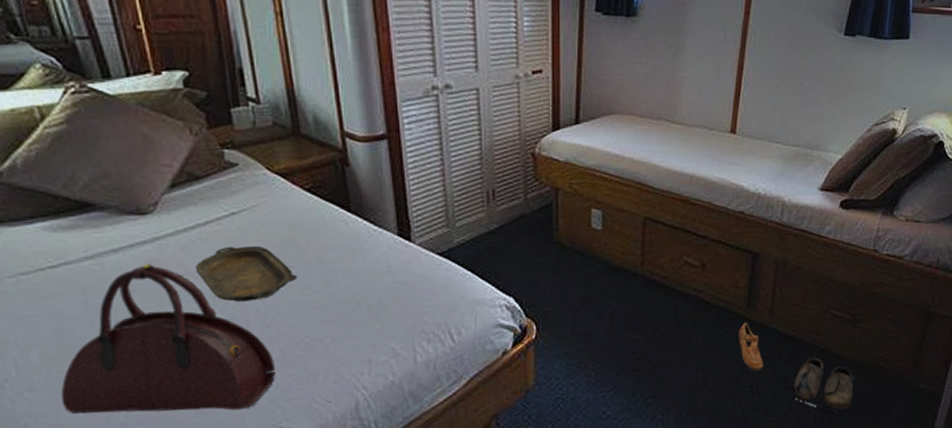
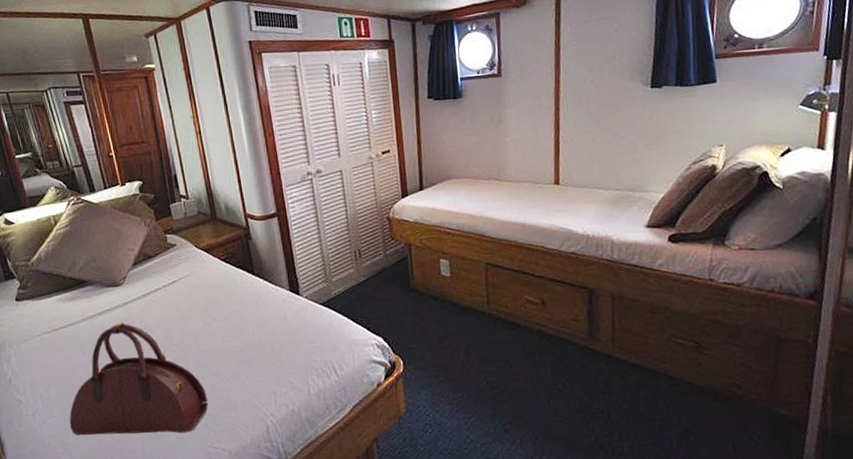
serving tray: present [195,245,298,302] -> none [151,305,220,348]
shoe: present [738,323,764,371] -> none [583,353,613,398]
shoe: present [793,358,855,416] -> none [645,384,709,442]

